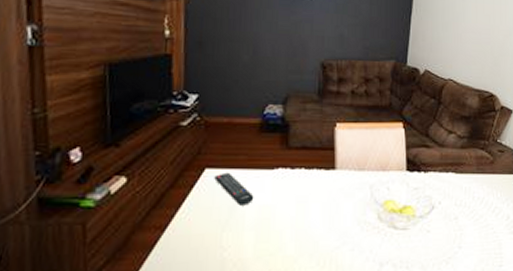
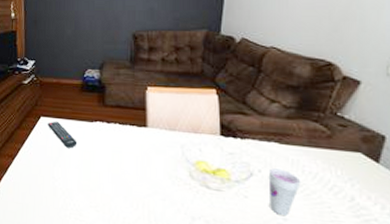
cup: none [447,198,472,245] -> present [268,168,301,217]

